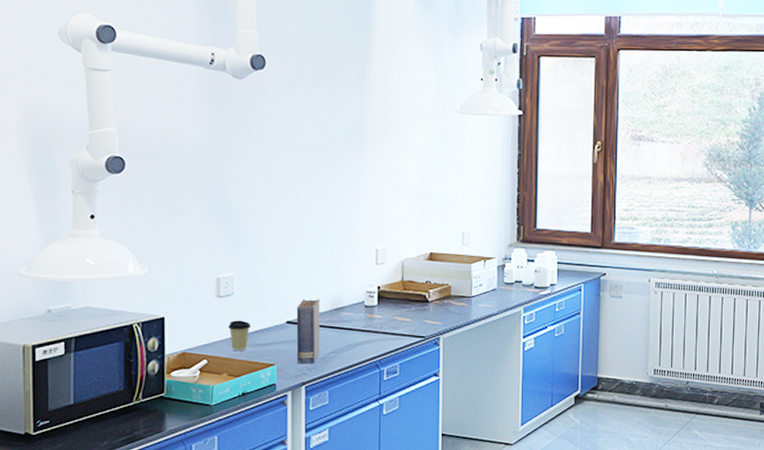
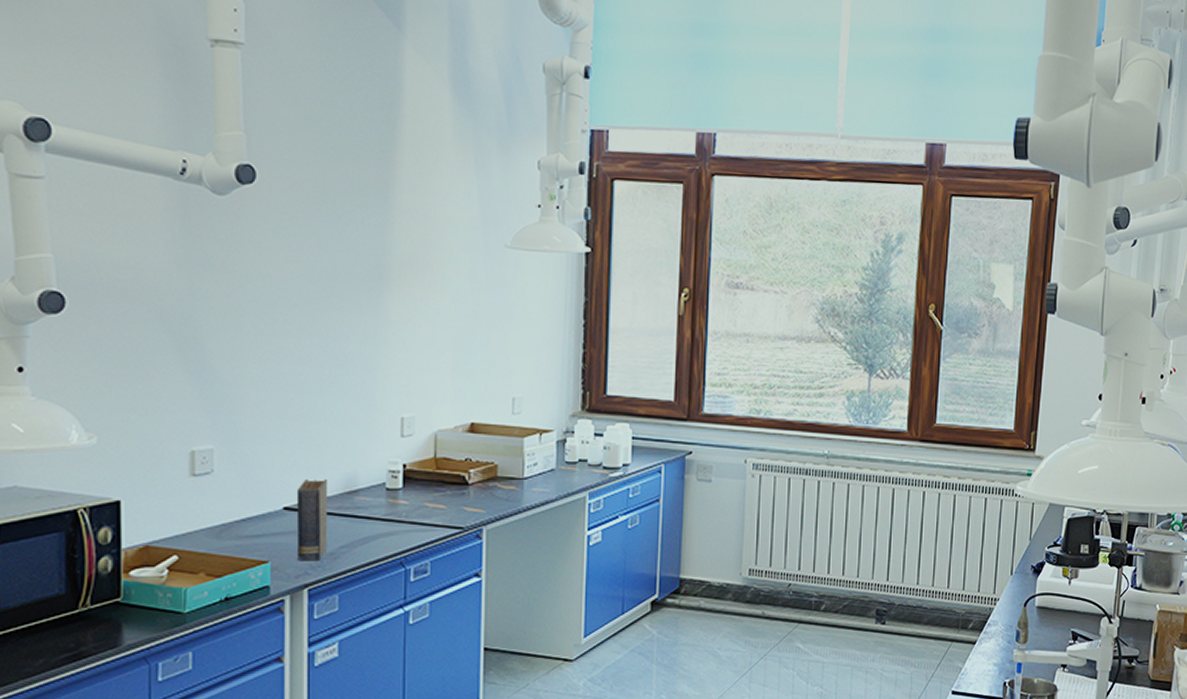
coffee cup: present [228,320,251,352] -> none [206,505,236,545]

